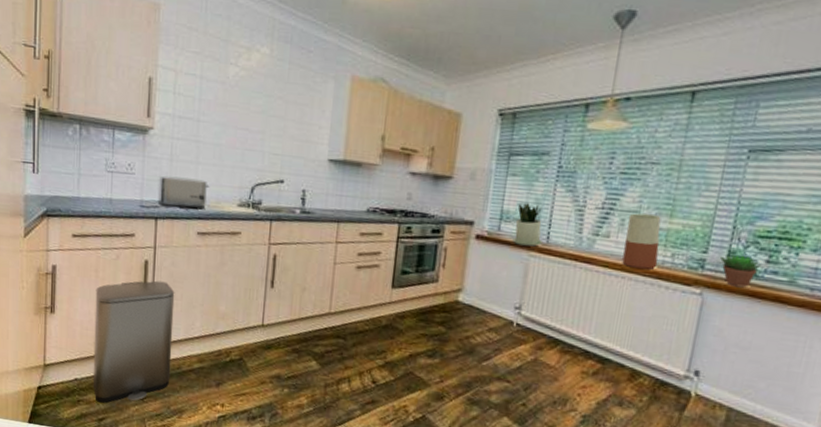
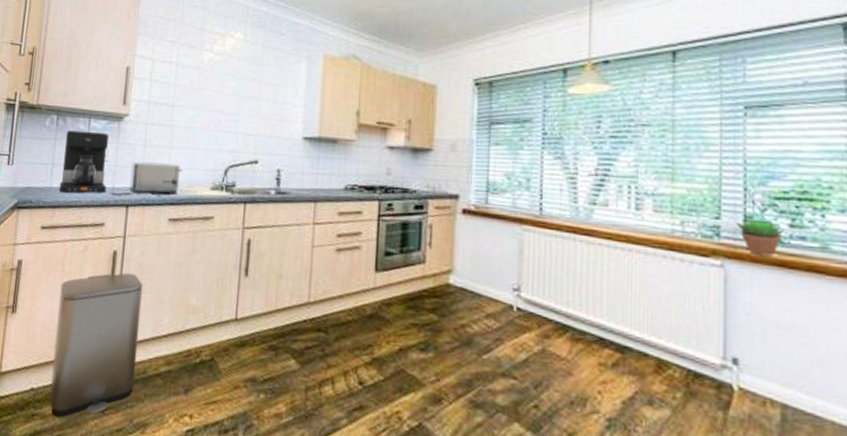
coffee maker: none [87,141,134,206] -> present [59,130,109,194]
planter: present [512,203,542,247] -> none [502,173,535,220]
vase: present [622,213,661,270] -> none [625,178,667,241]

